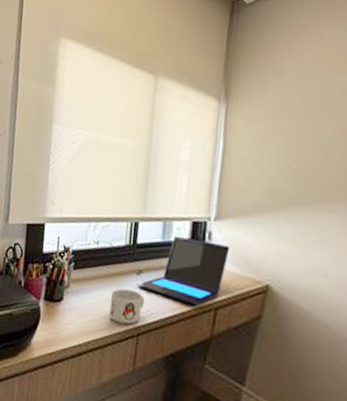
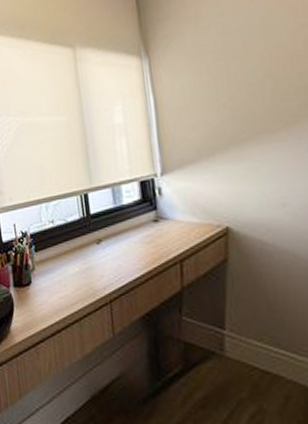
mug: present [109,289,145,325] -> none [76,260,111,294]
laptop: present [137,235,230,306] -> none [99,197,183,262]

